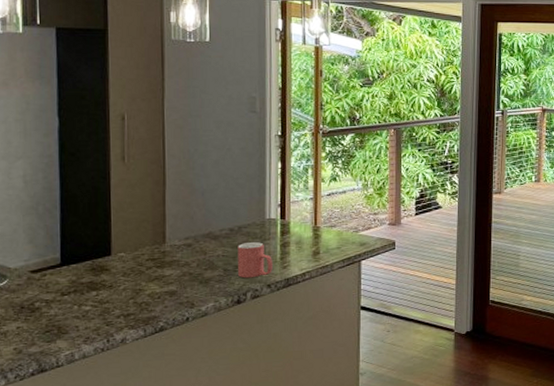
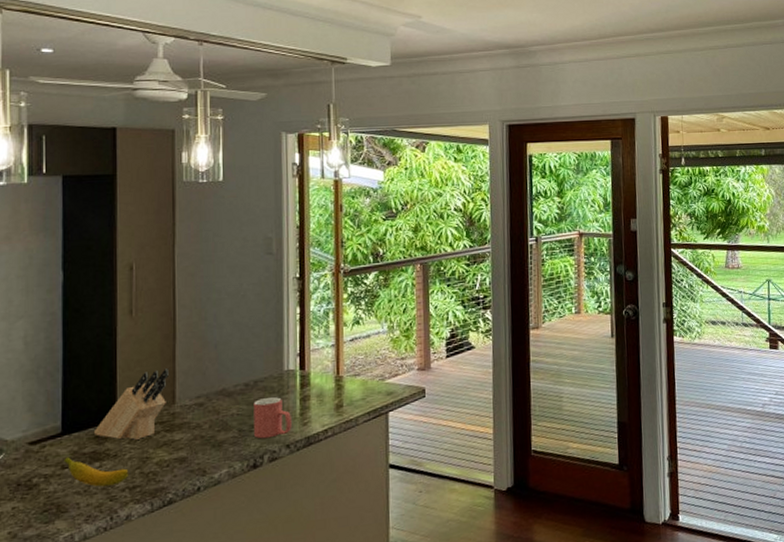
banana: none [63,285,124,313] -> present [64,457,129,487]
knife block: none [90,211,160,273] -> present [93,368,170,440]

